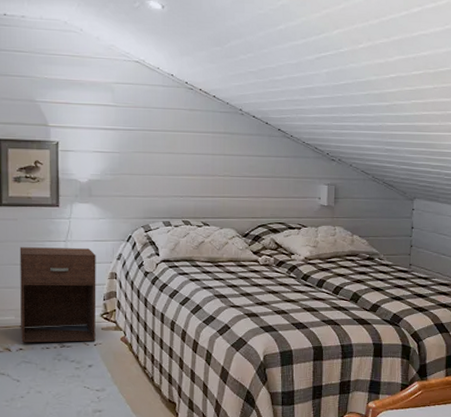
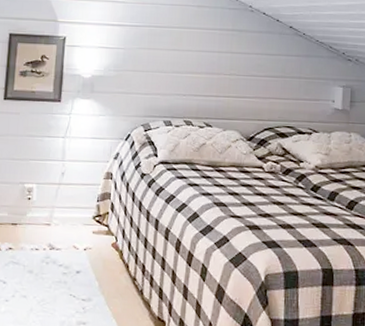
nightstand: present [19,247,96,343] -> none [11,141,93,245]

